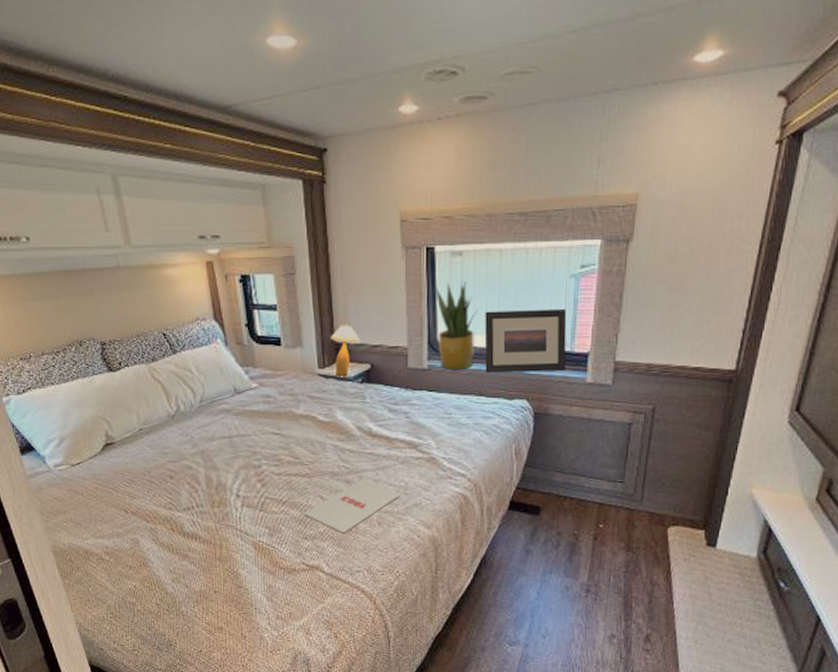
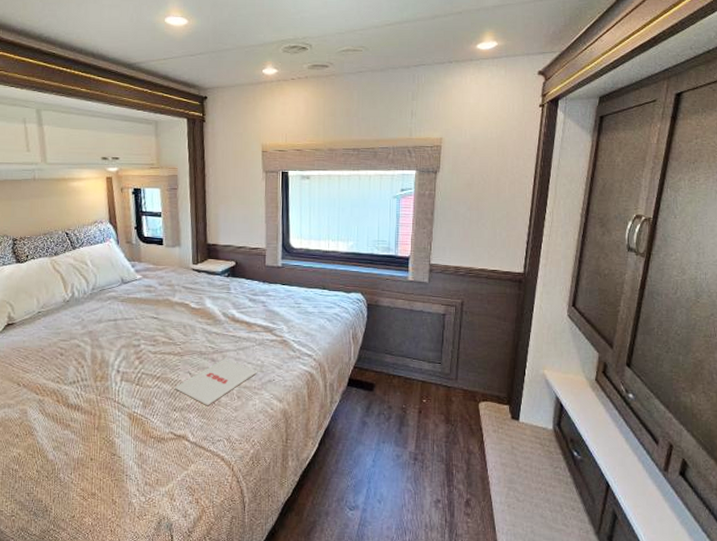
table lamp: present [330,323,359,376] -> none [203,228,227,271]
planter: present [434,280,478,371] -> none [288,197,322,268]
picture frame: present [484,309,567,374] -> none [327,221,392,271]

